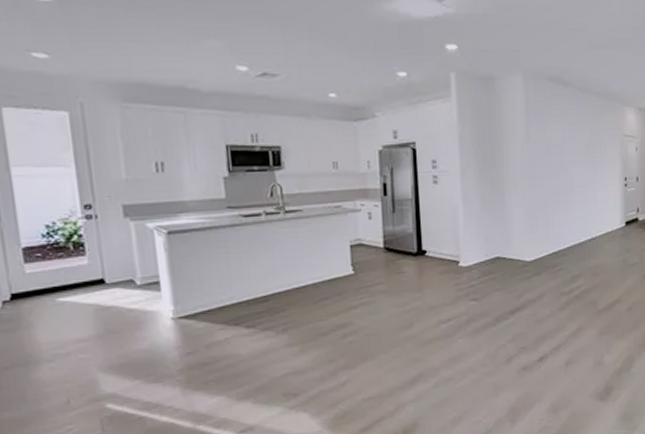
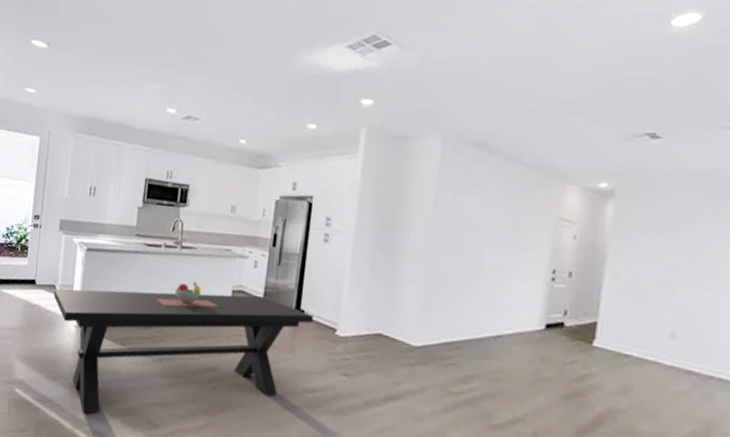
dining table: none [133,244,436,407] -> present [53,281,314,413]

